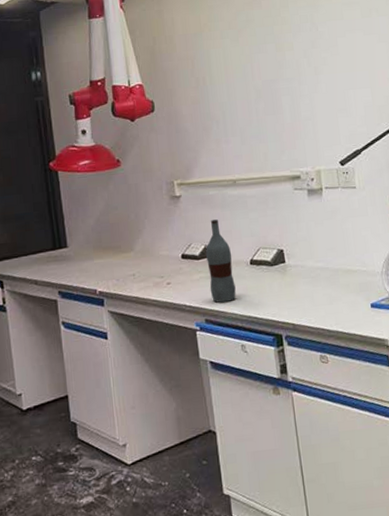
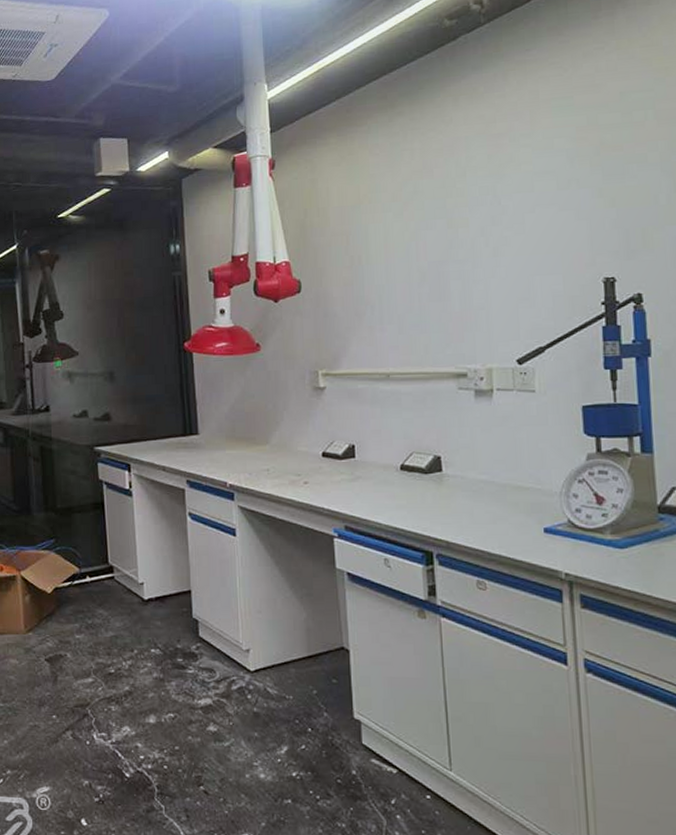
bottle: present [206,219,236,303] -> none [350,417,382,509]

